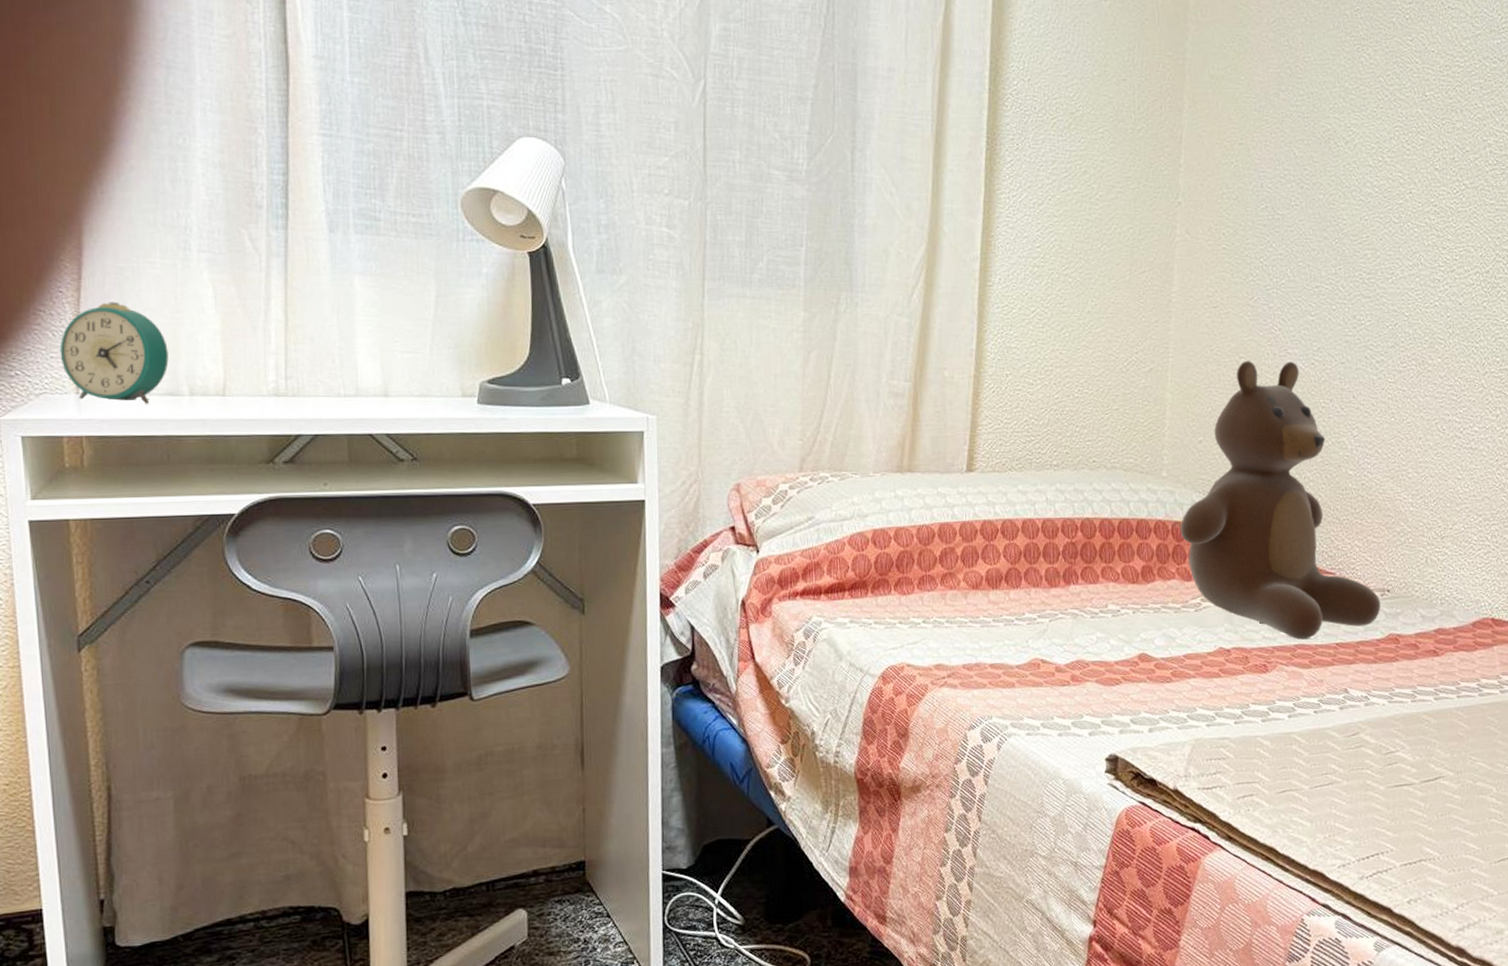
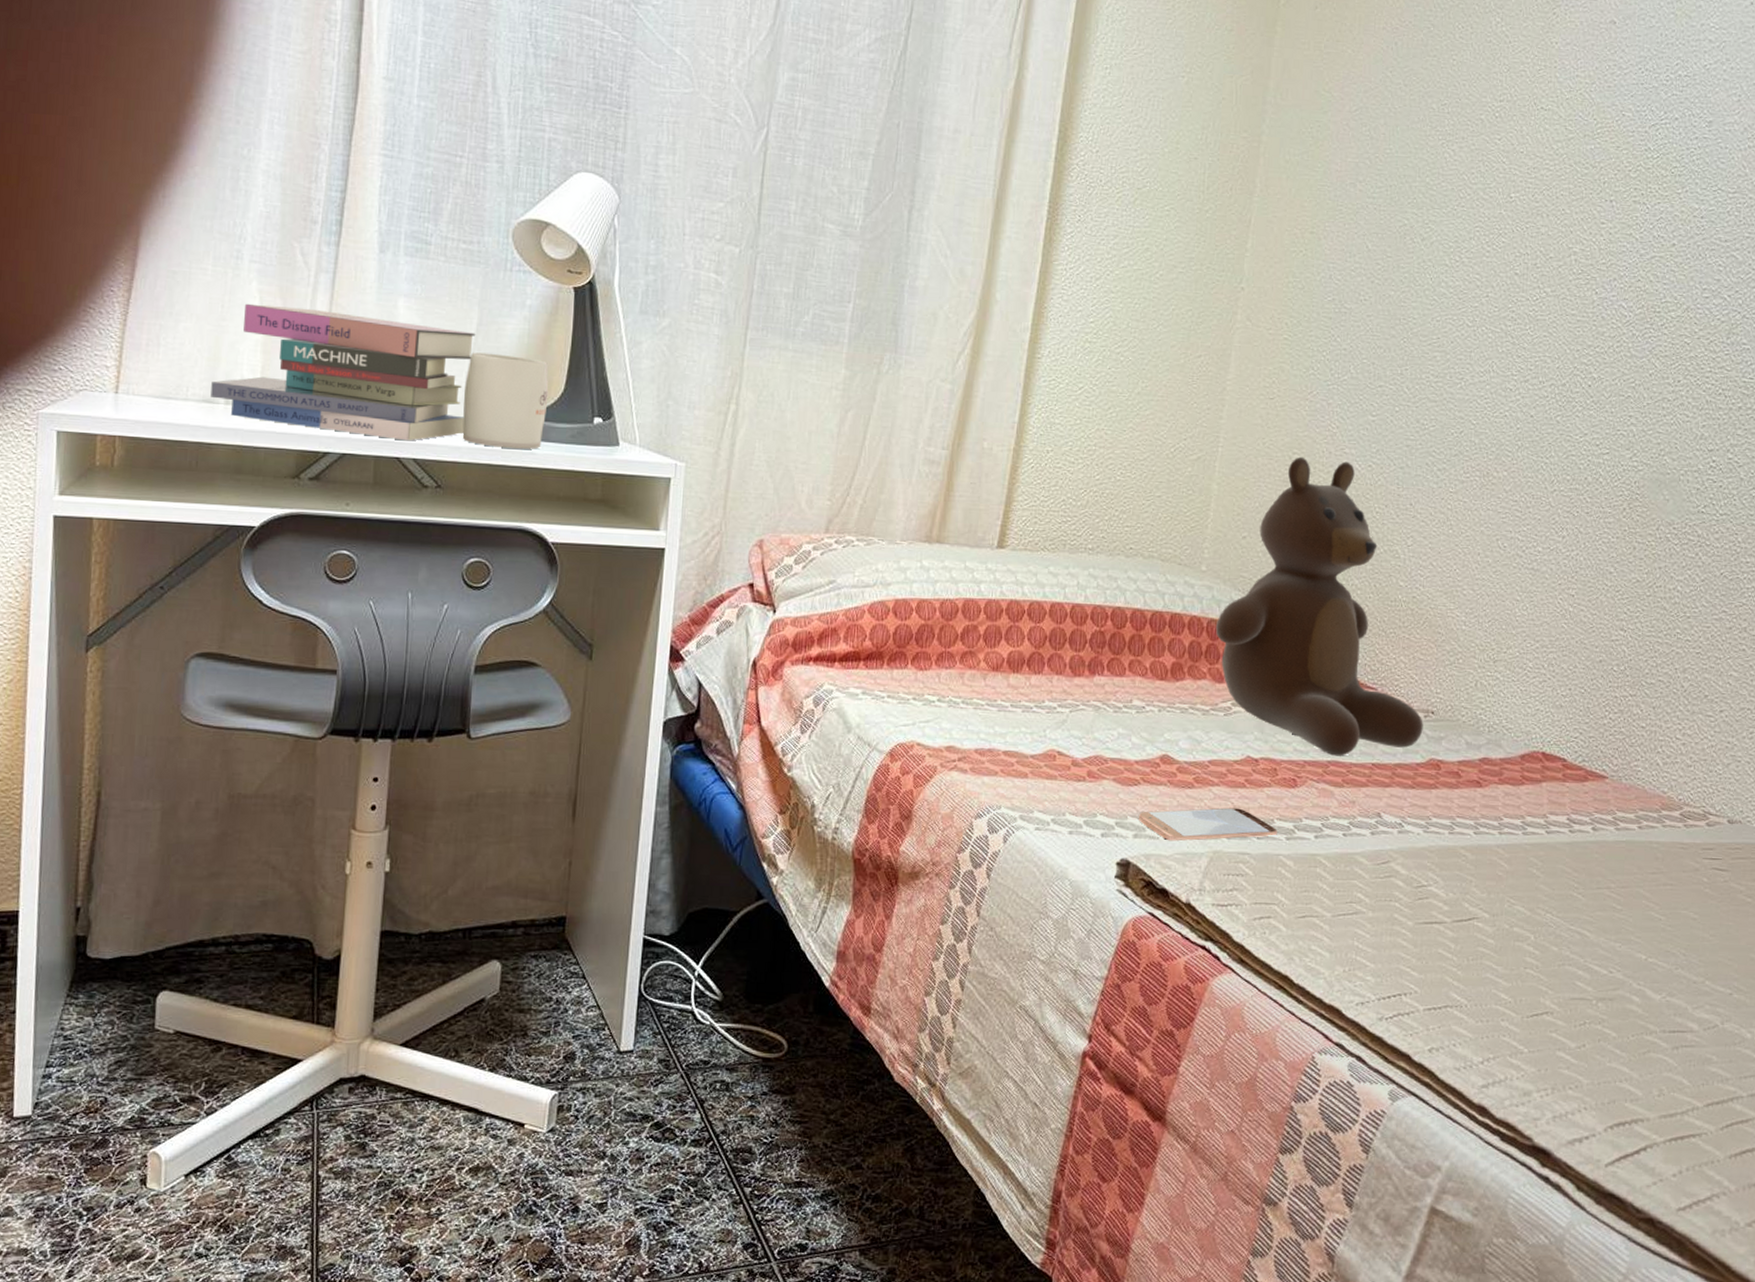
alarm clock: present [59,302,169,404] -> none [104,304,209,409]
books: none [174,293,436,417] -> present [211,303,476,441]
mug: none [429,323,515,416] -> present [462,352,549,449]
smartphone: none [1123,697,1253,734] -> present [1139,807,1278,842]

